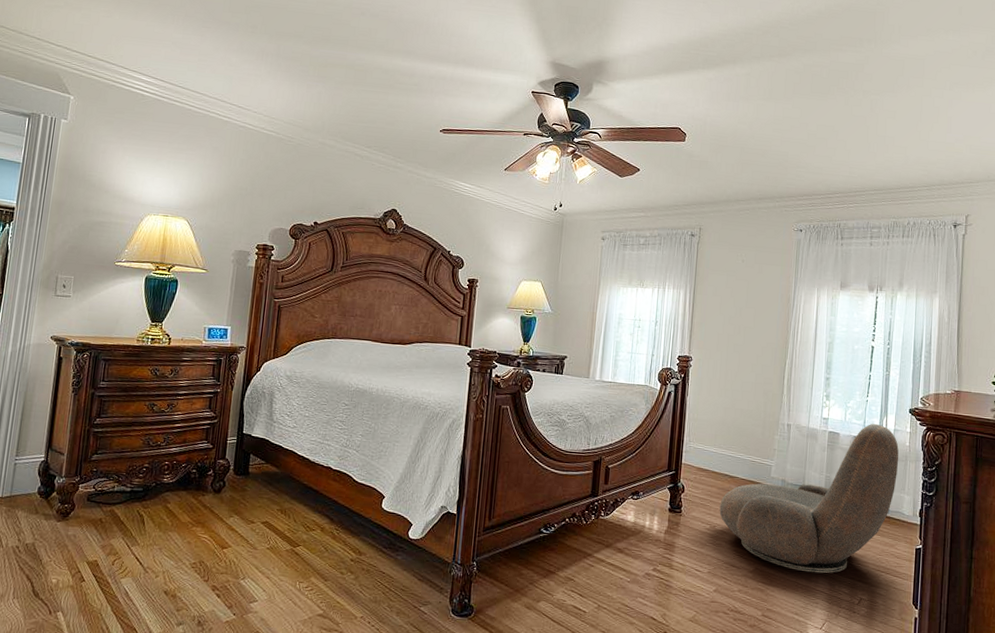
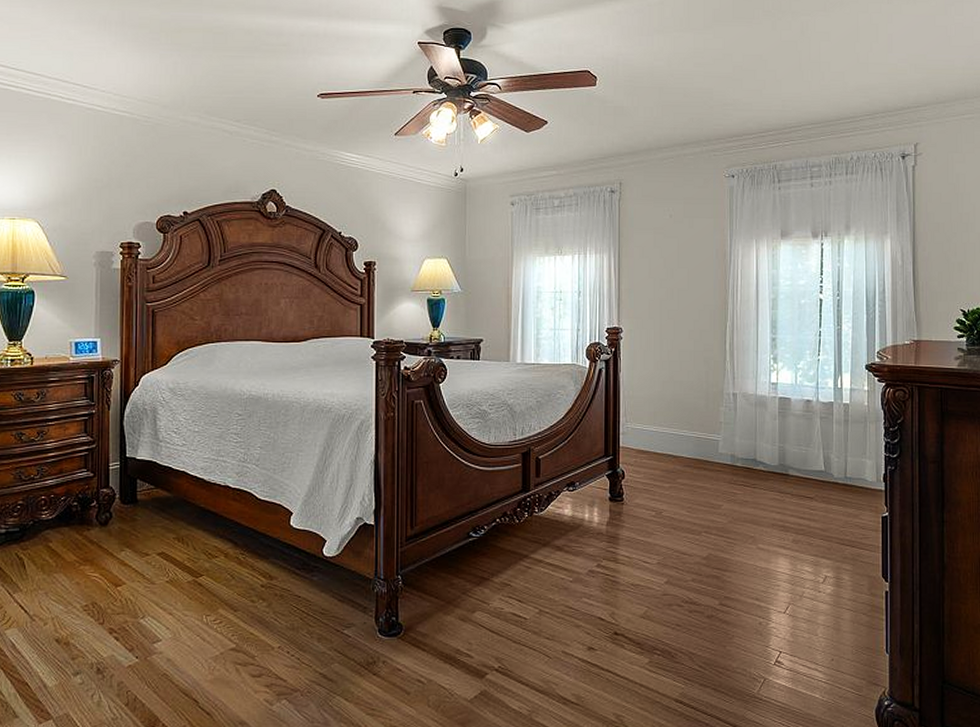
armchair: present [719,423,899,573] -> none [665,384,858,553]

